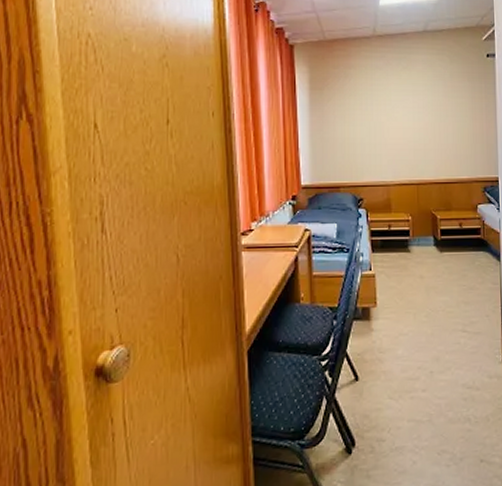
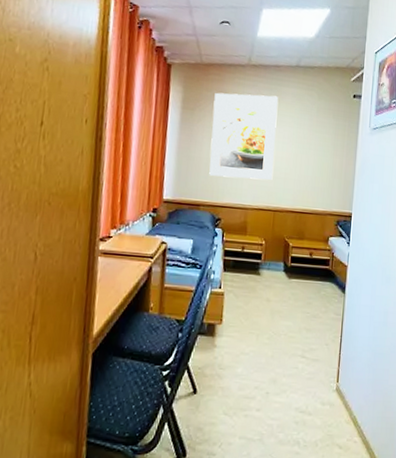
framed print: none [342,65,412,155] -> present [209,92,279,180]

